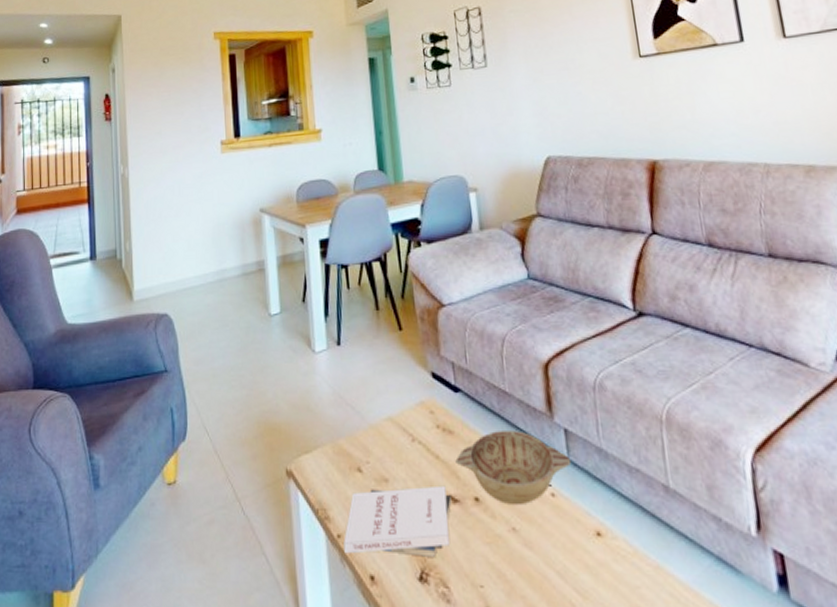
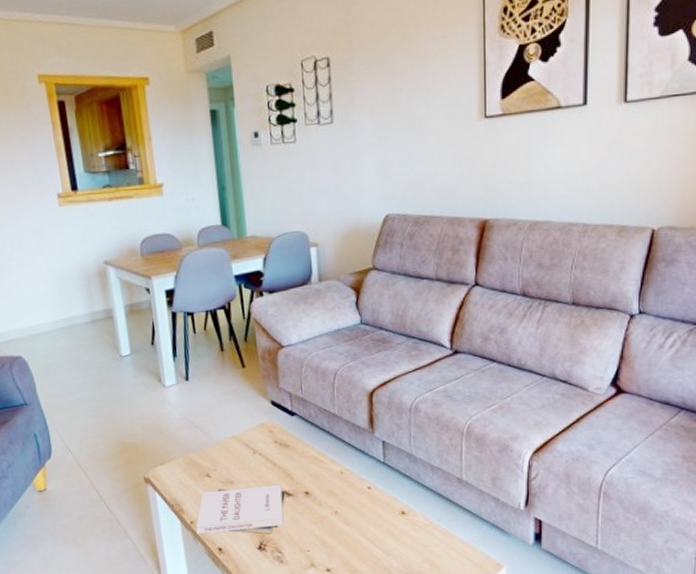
decorative bowl: present [455,431,572,506] -> none [290,443,386,496]

